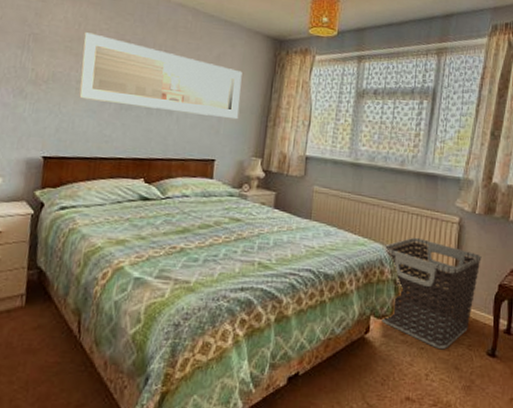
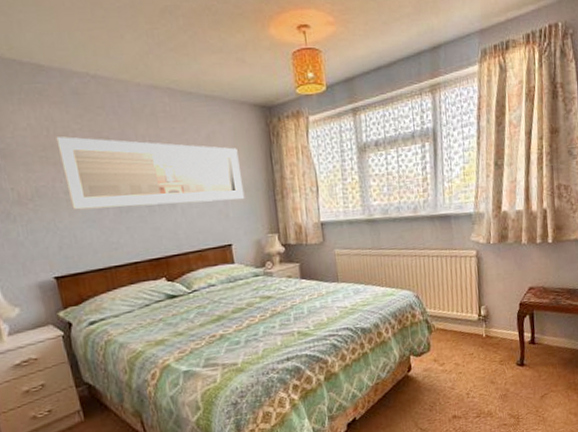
clothes hamper: present [380,237,482,350] -> none [410,277,502,370]

